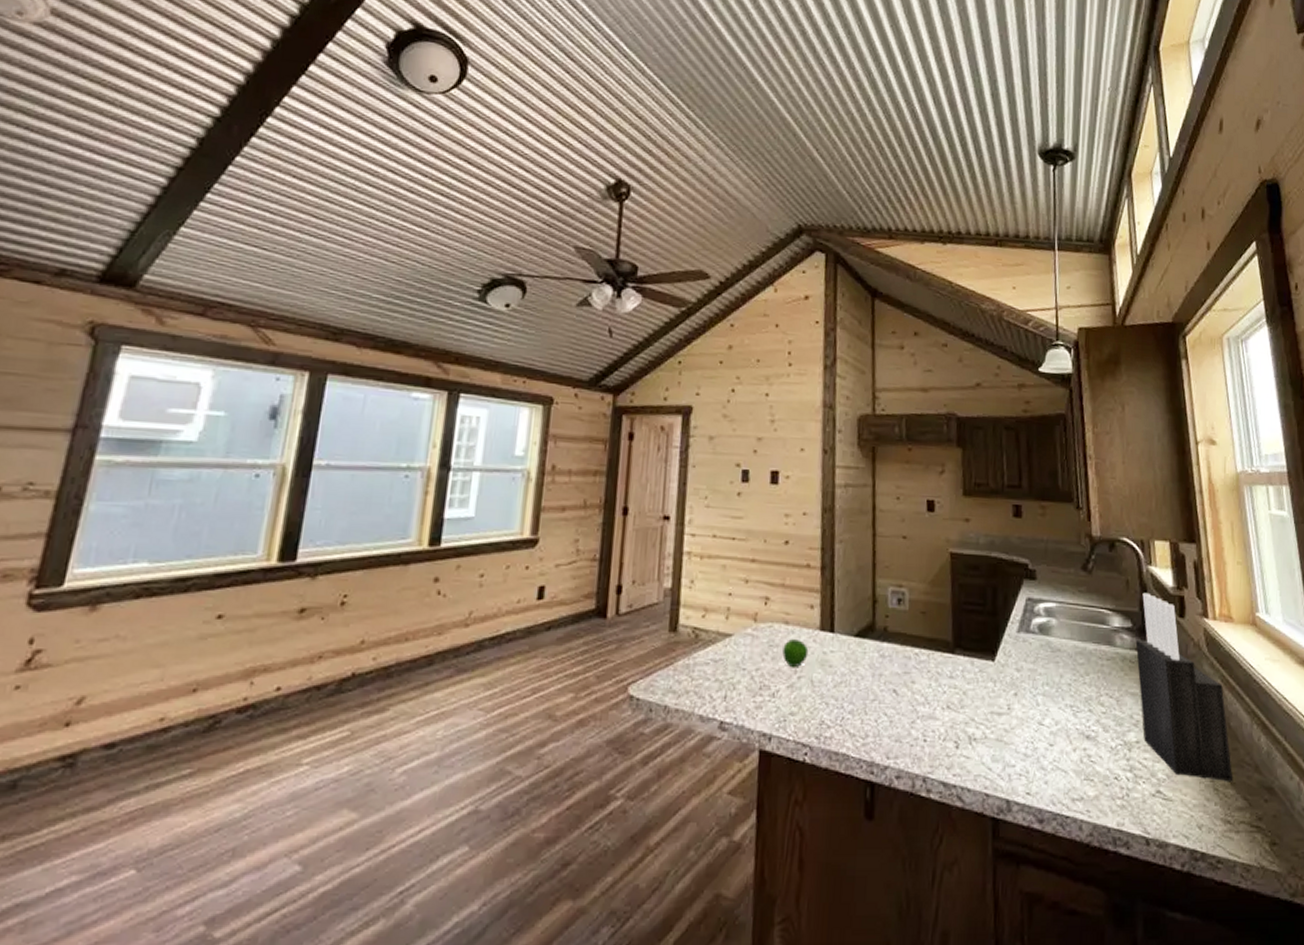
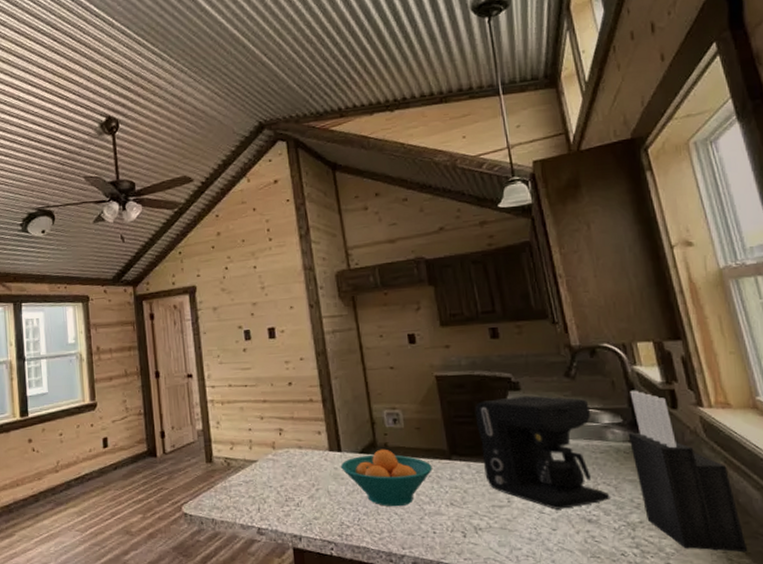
apple: present [782,639,809,667] -> none [300,460,322,482]
fruit bowl: none [831,633,933,706] -> present [341,449,432,507]
coffee maker: none [986,586,1111,722] -> present [475,395,610,509]

